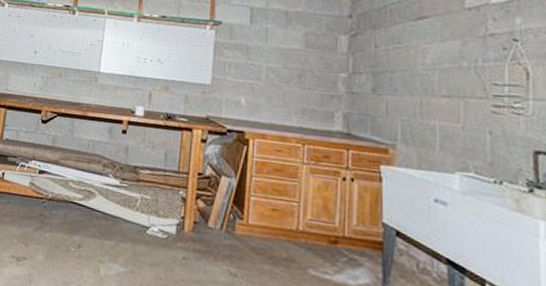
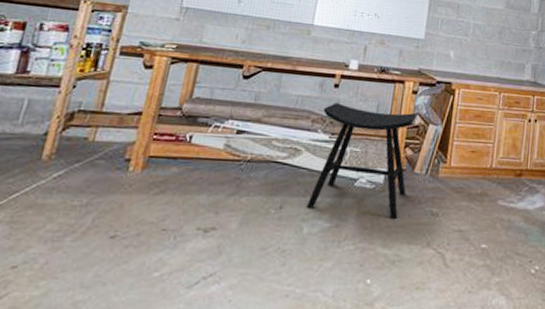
stool: none [102,148,208,274] -> present [306,102,418,220]

